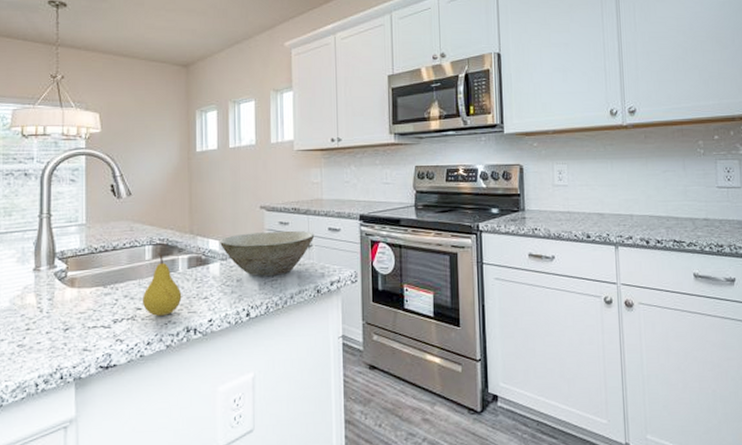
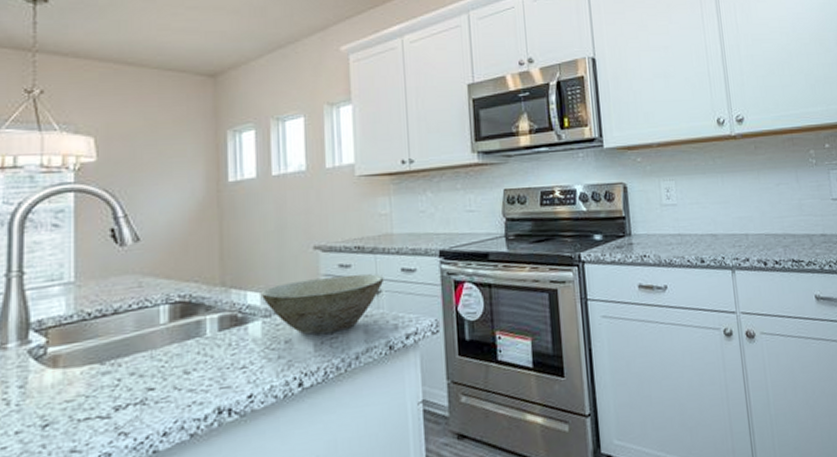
fruit: present [142,252,182,316] -> none [155,312,211,397]

